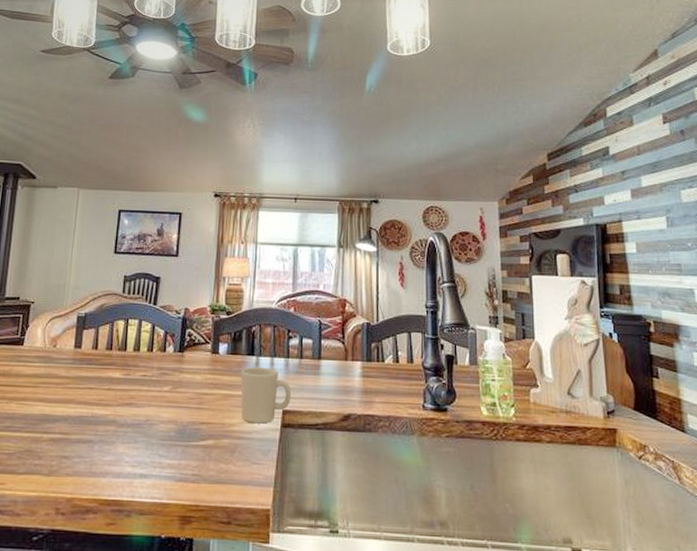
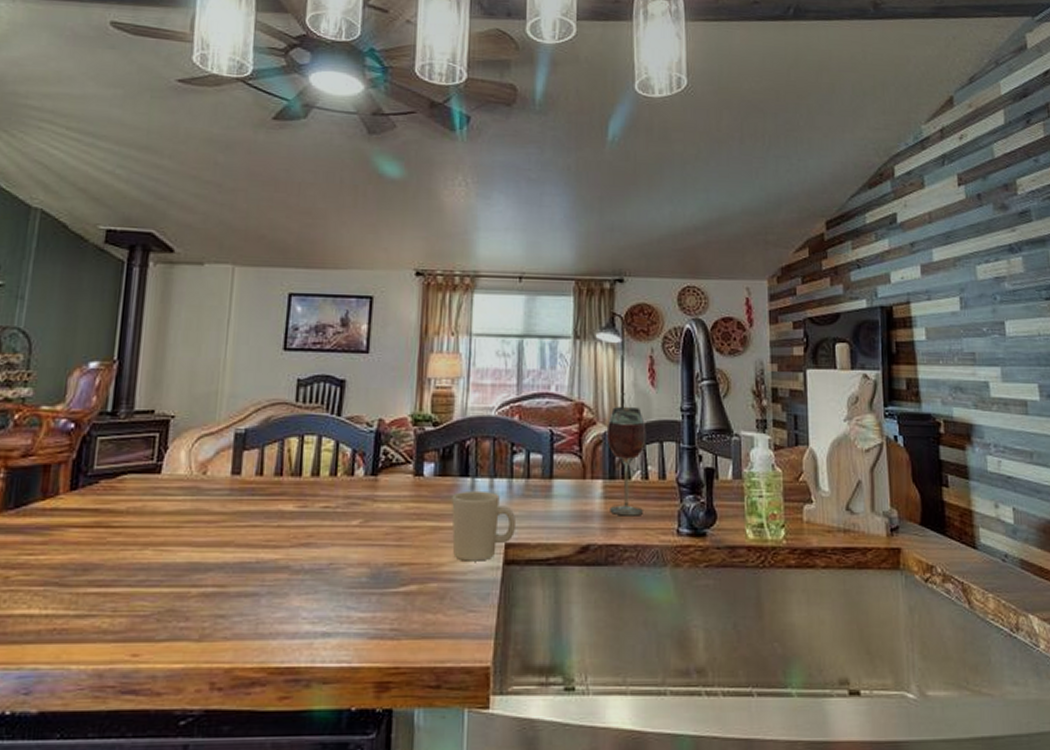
wineglass: none [364,303,397,393] -> present [606,407,647,516]

